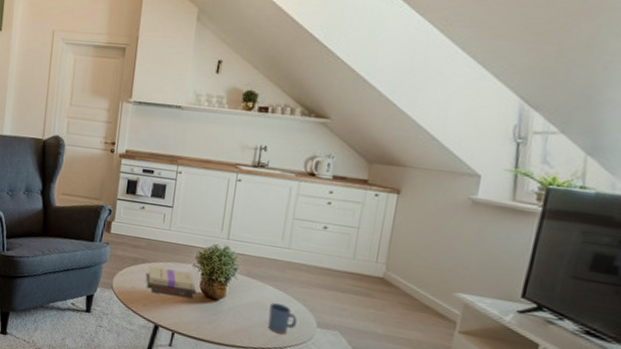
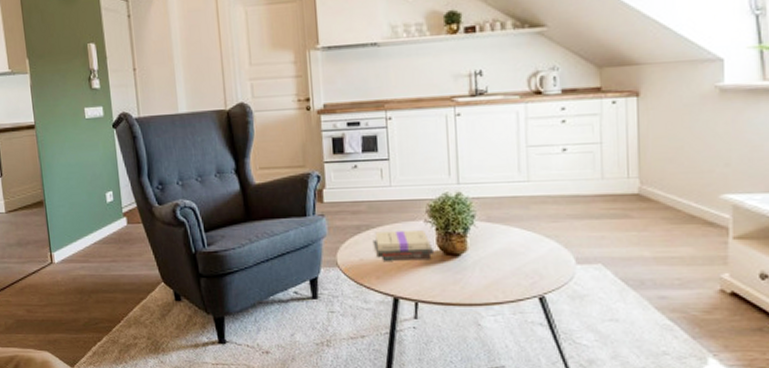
mug: present [267,303,298,335] -> none [520,246,554,280]

